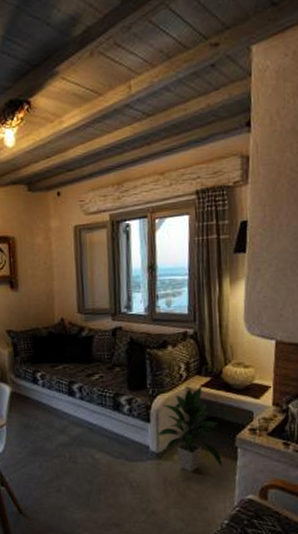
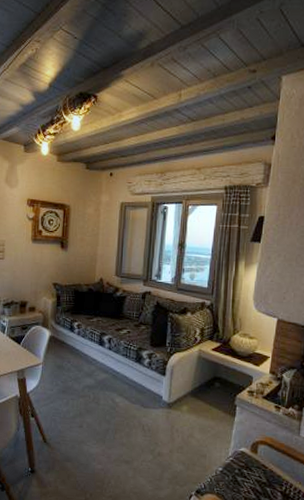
indoor plant: present [157,386,223,472] -> none [170,350,223,423]

